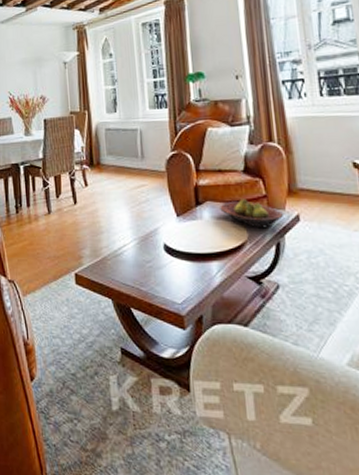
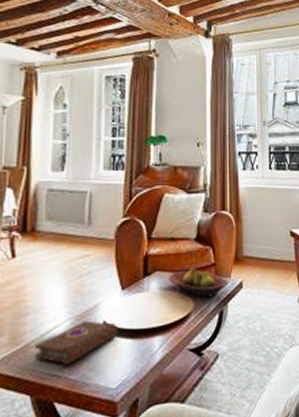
book: none [110,242,178,278] -> present [34,320,119,365]

